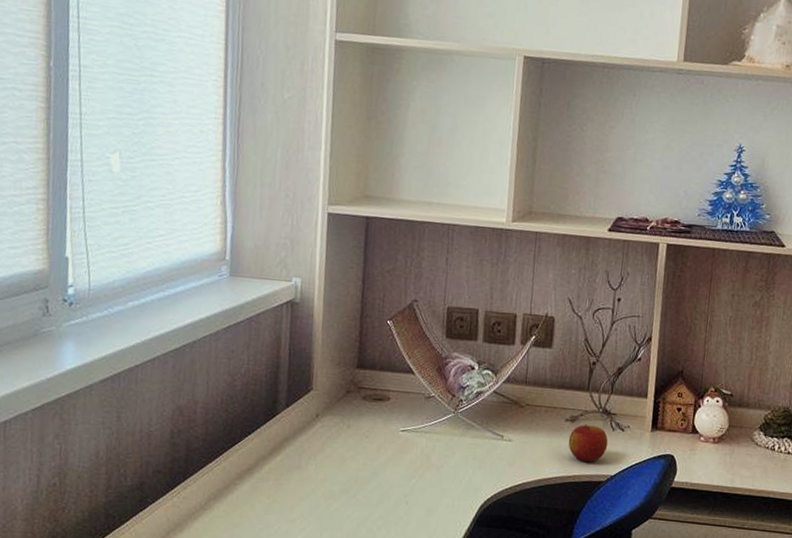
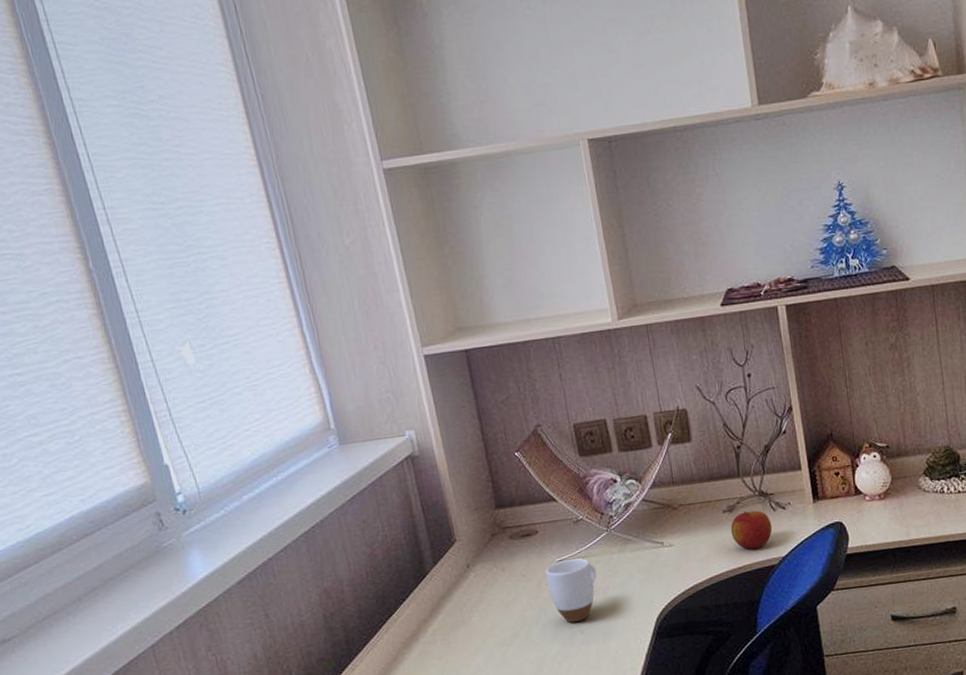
mug: none [386,430,435,492] -> present [545,558,597,623]

